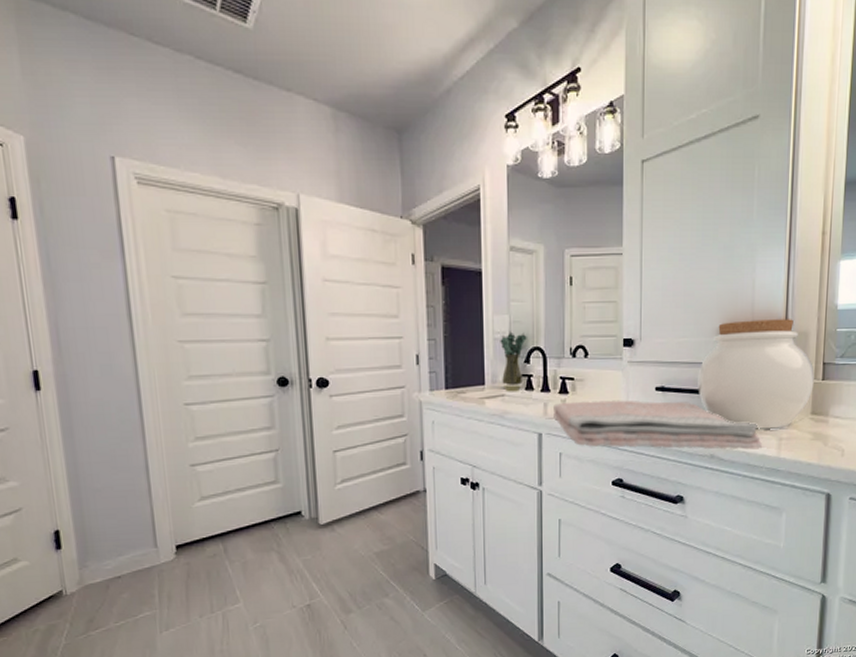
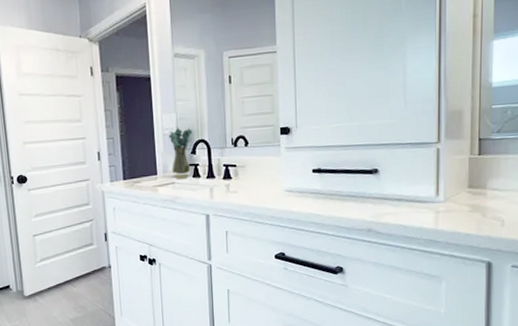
towel: present [554,400,763,450] -> none [219,181,420,225]
jar: present [698,319,815,429] -> none [353,99,470,204]

